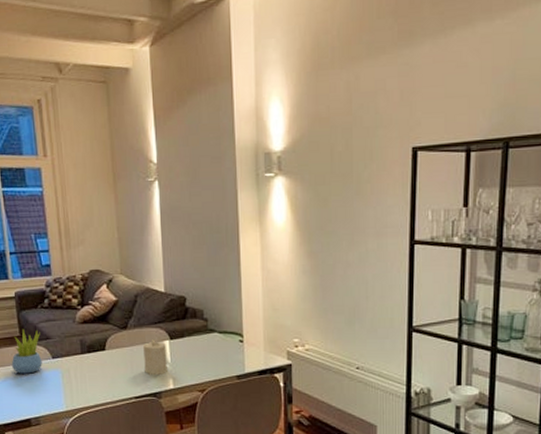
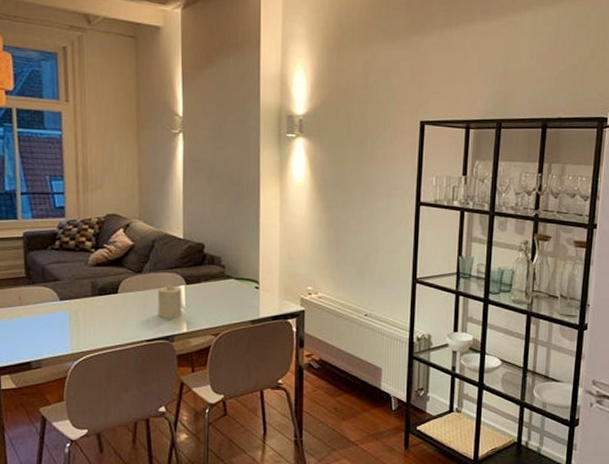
succulent plant: present [11,328,42,374] -> none [13,269,48,316]

